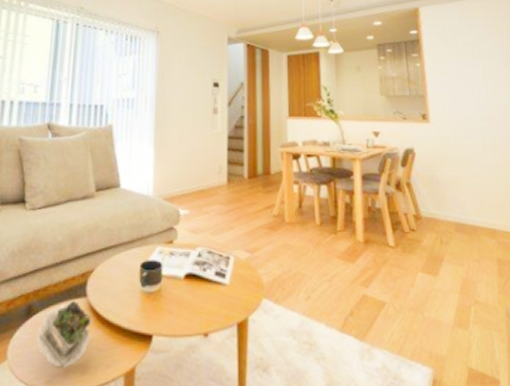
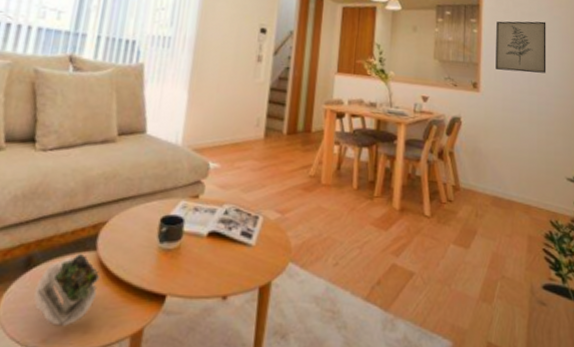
wall art: none [438,49,495,100] -> present [496,21,546,73]

